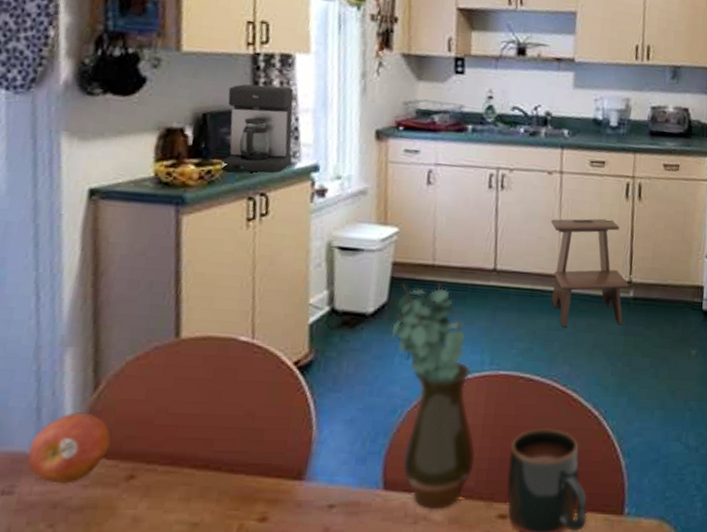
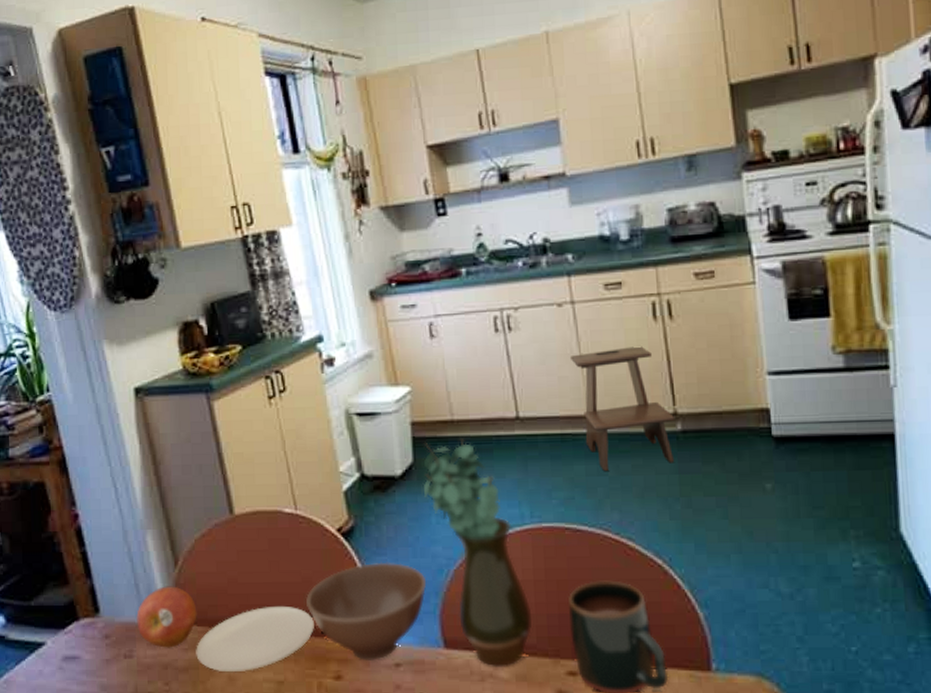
plate: none [97,439,249,513] -> present [196,605,314,673]
coffee maker: present [220,84,294,174] -> none [228,263,297,355]
bowl: none [243,399,378,501] -> present [306,562,427,660]

